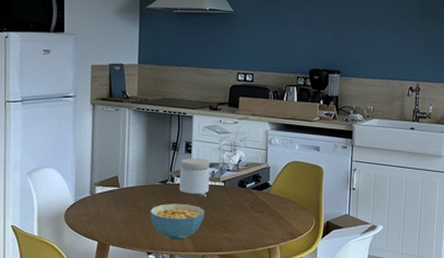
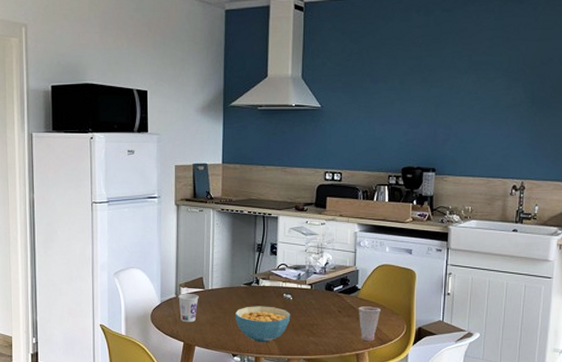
cup: none [93,193,114,222] -> present [178,294,199,323]
jar: present [180,158,210,194] -> none [265,260,296,297]
cup: none [269,202,291,236] -> present [358,306,381,342]

